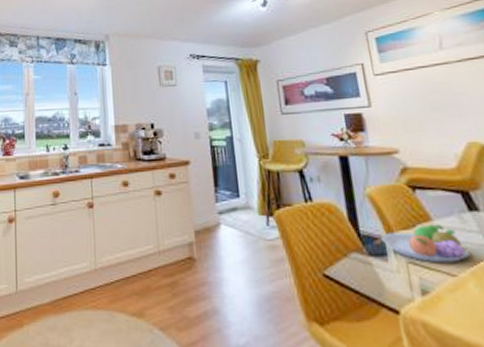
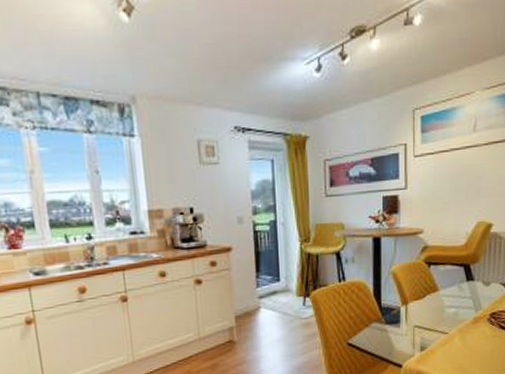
fruit bowl: present [381,224,470,263] -> none [398,293,460,325]

